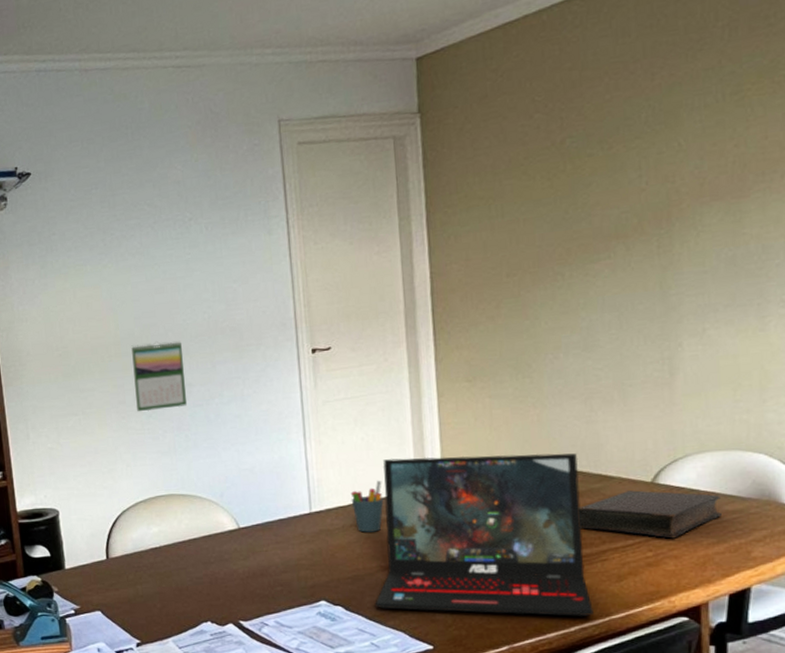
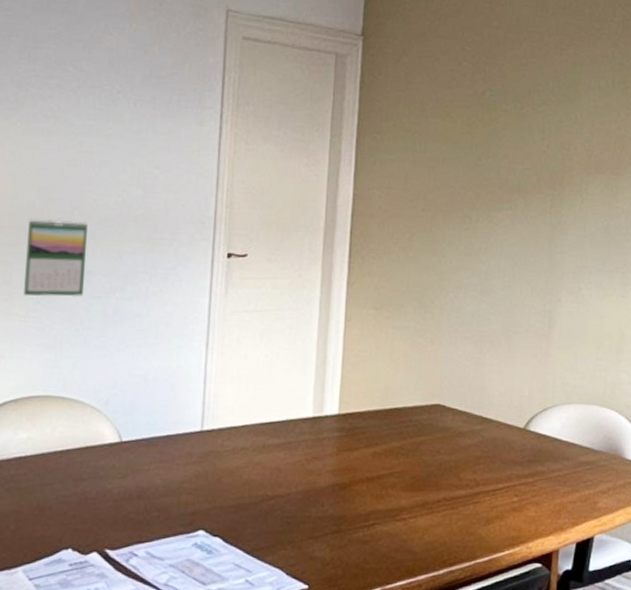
pen holder: present [350,480,384,533] -> none [245,401,280,458]
laptop: present [375,453,593,616] -> none [255,380,465,559]
book: present [579,490,723,539] -> none [459,435,579,485]

